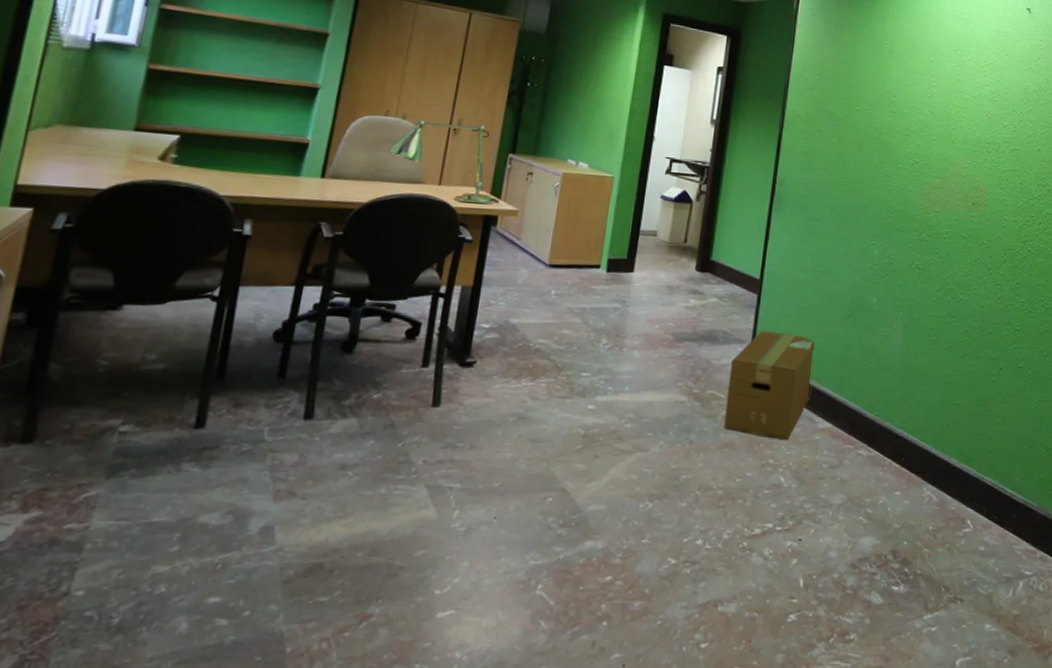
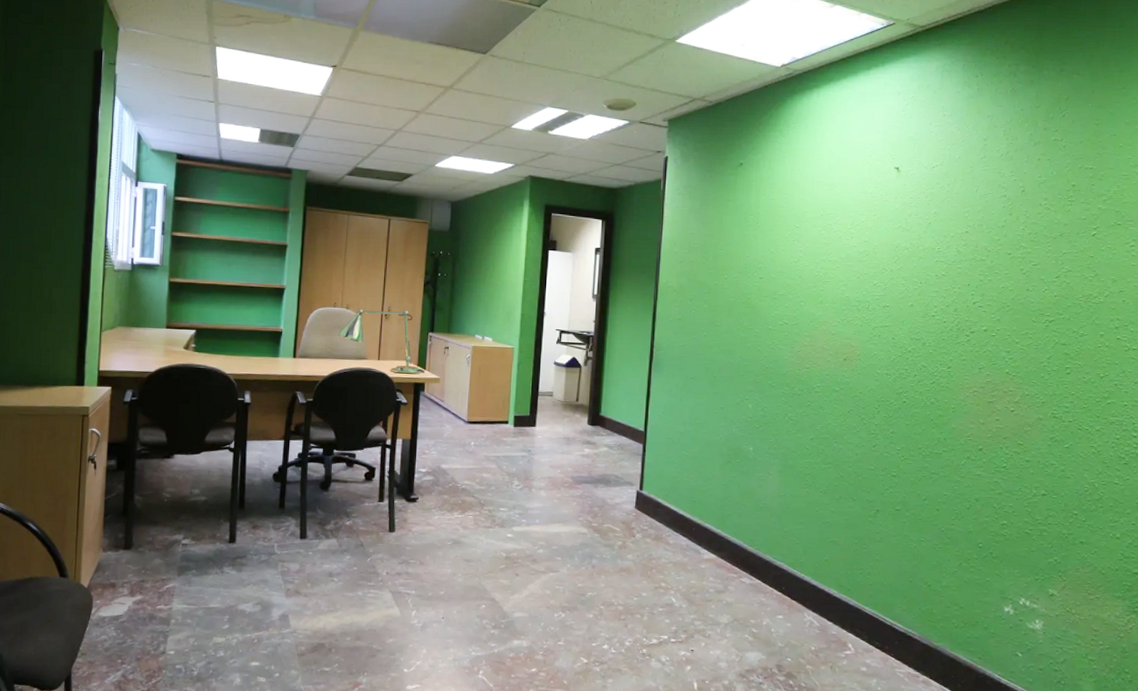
box: present [724,330,816,441] -> none [620,474,698,568]

